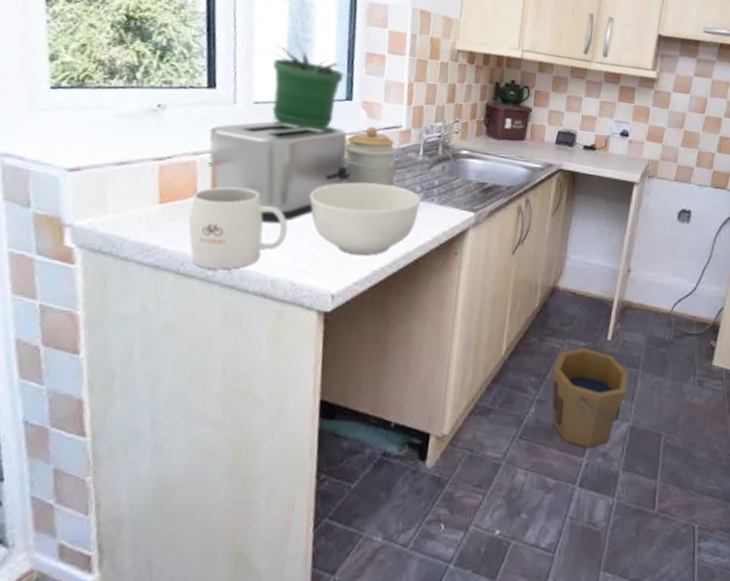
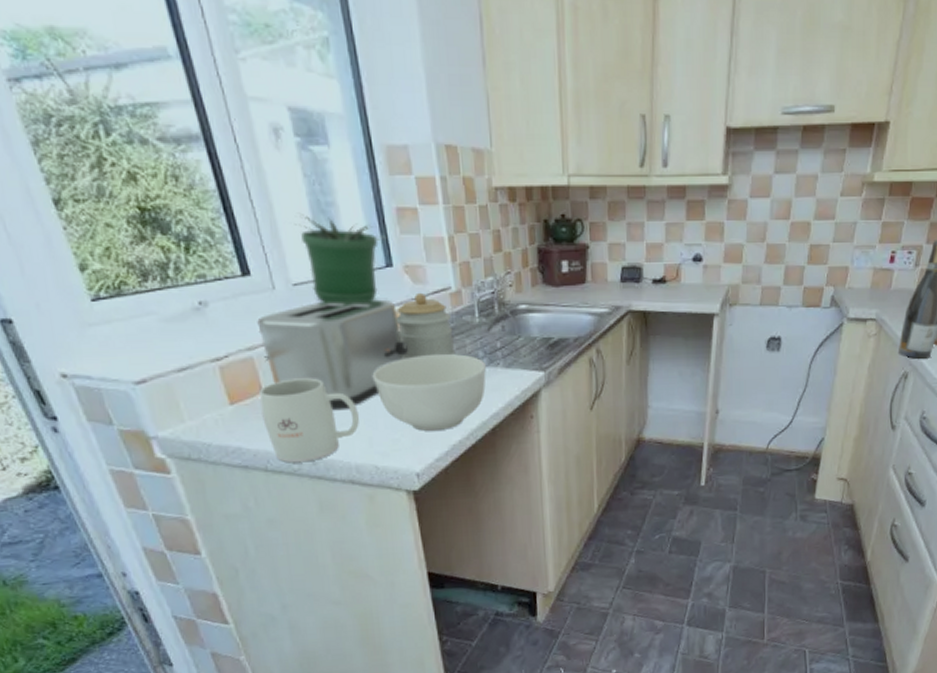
bucket: present [552,347,629,449] -> none [648,495,727,591]

